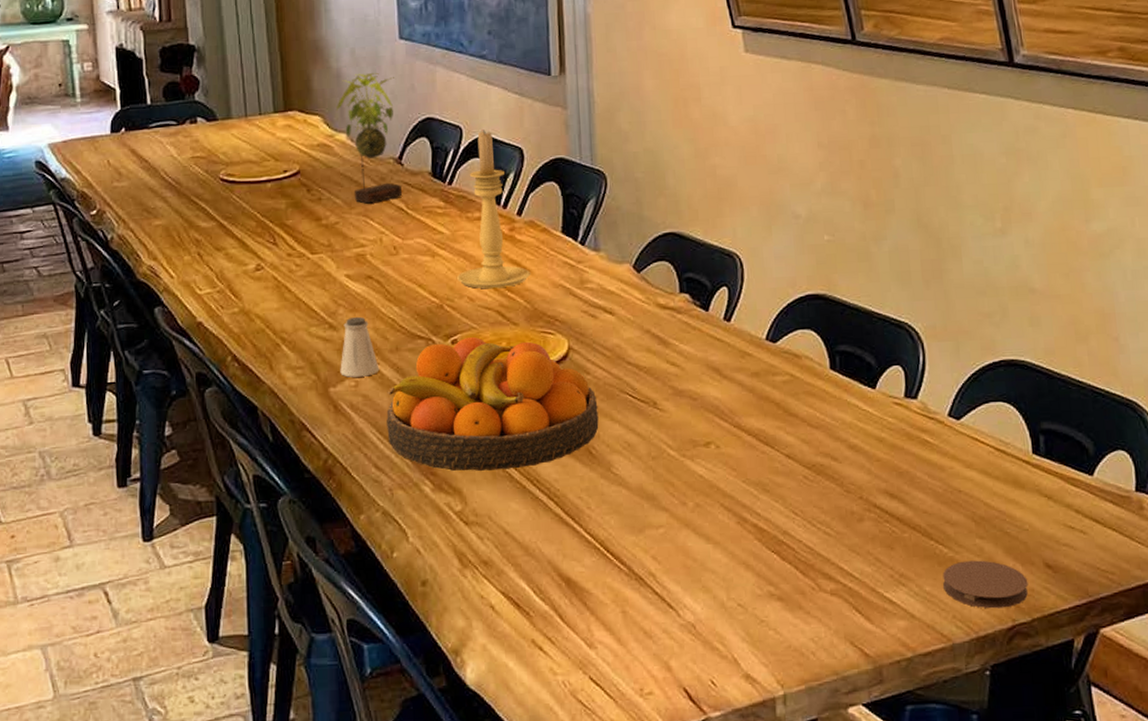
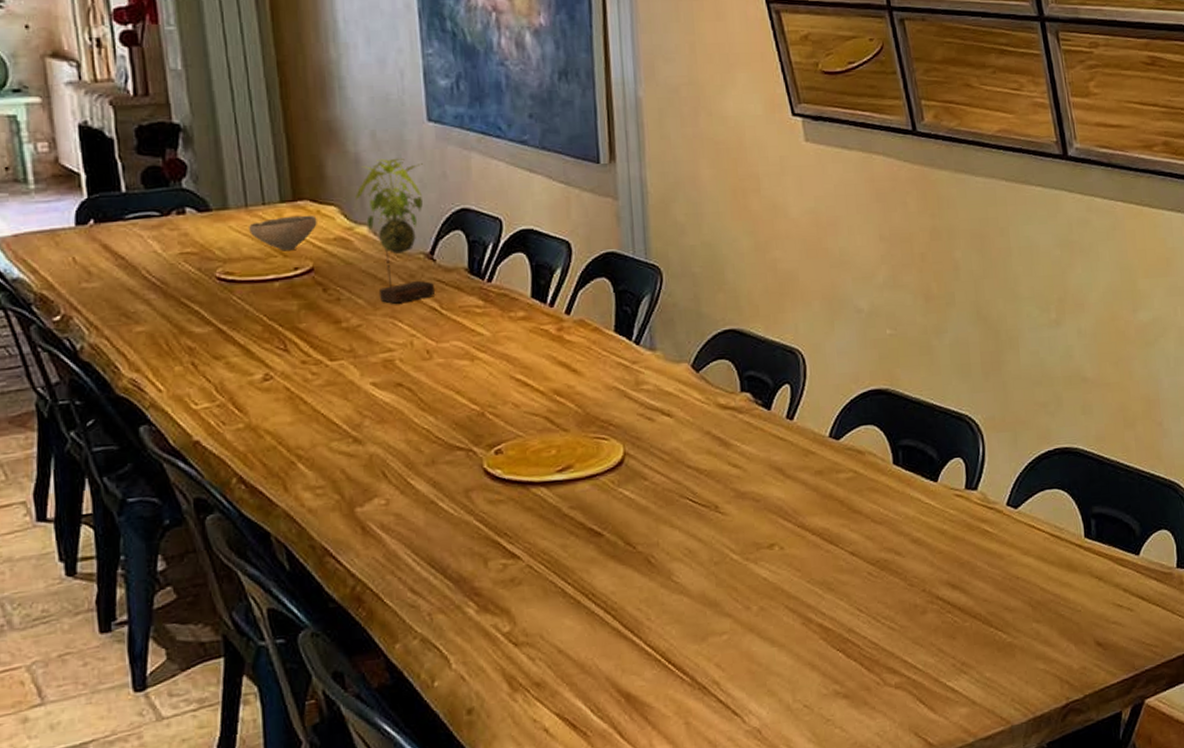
bowl: none [248,123,304,156] -> present [249,215,317,251]
saltshaker: present [340,316,380,377] -> none [367,428,414,496]
fruit bowl: present [386,336,599,472] -> none [422,445,658,590]
candle holder: present [456,129,531,289] -> none [498,221,582,394]
coaster: present [942,560,1028,609] -> none [1002,643,1081,690]

